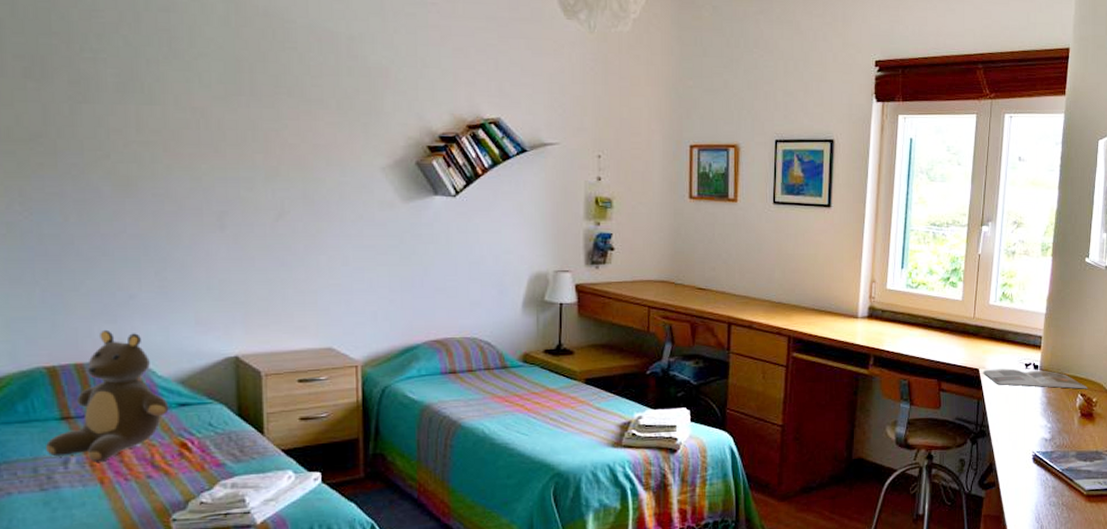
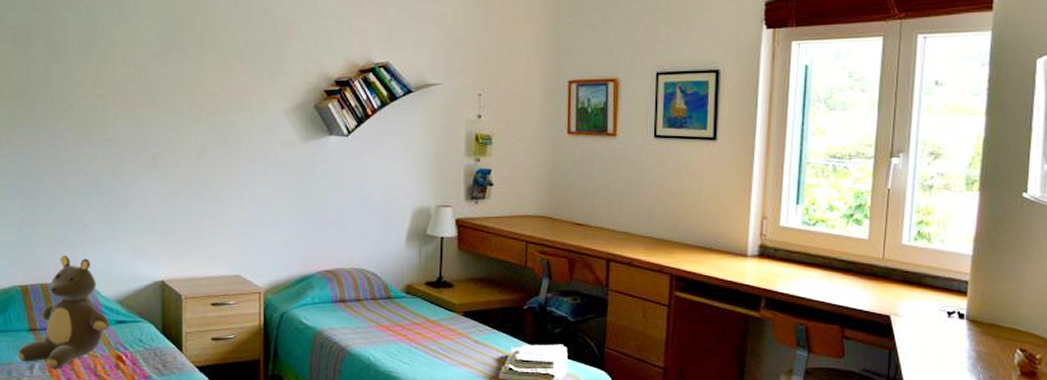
magazine: present [982,368,1088,389] -> none [894,316,1030,344]

